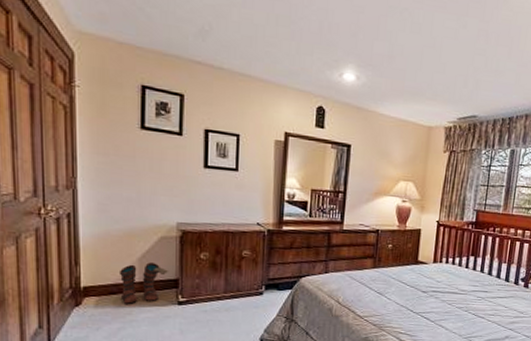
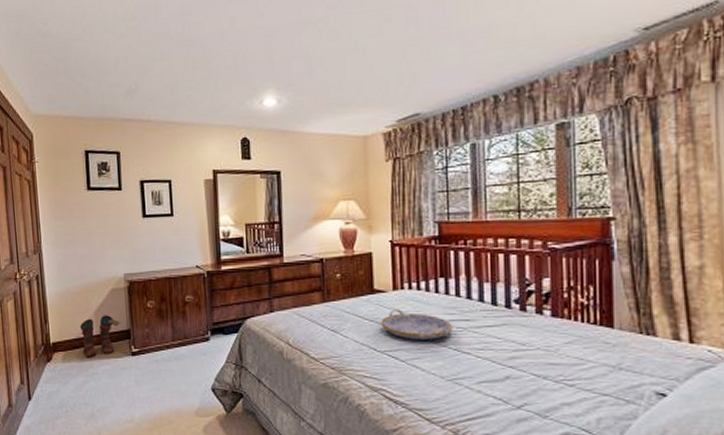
serving tray: none [419,279,475,306] -> present [381,309,453,340]

